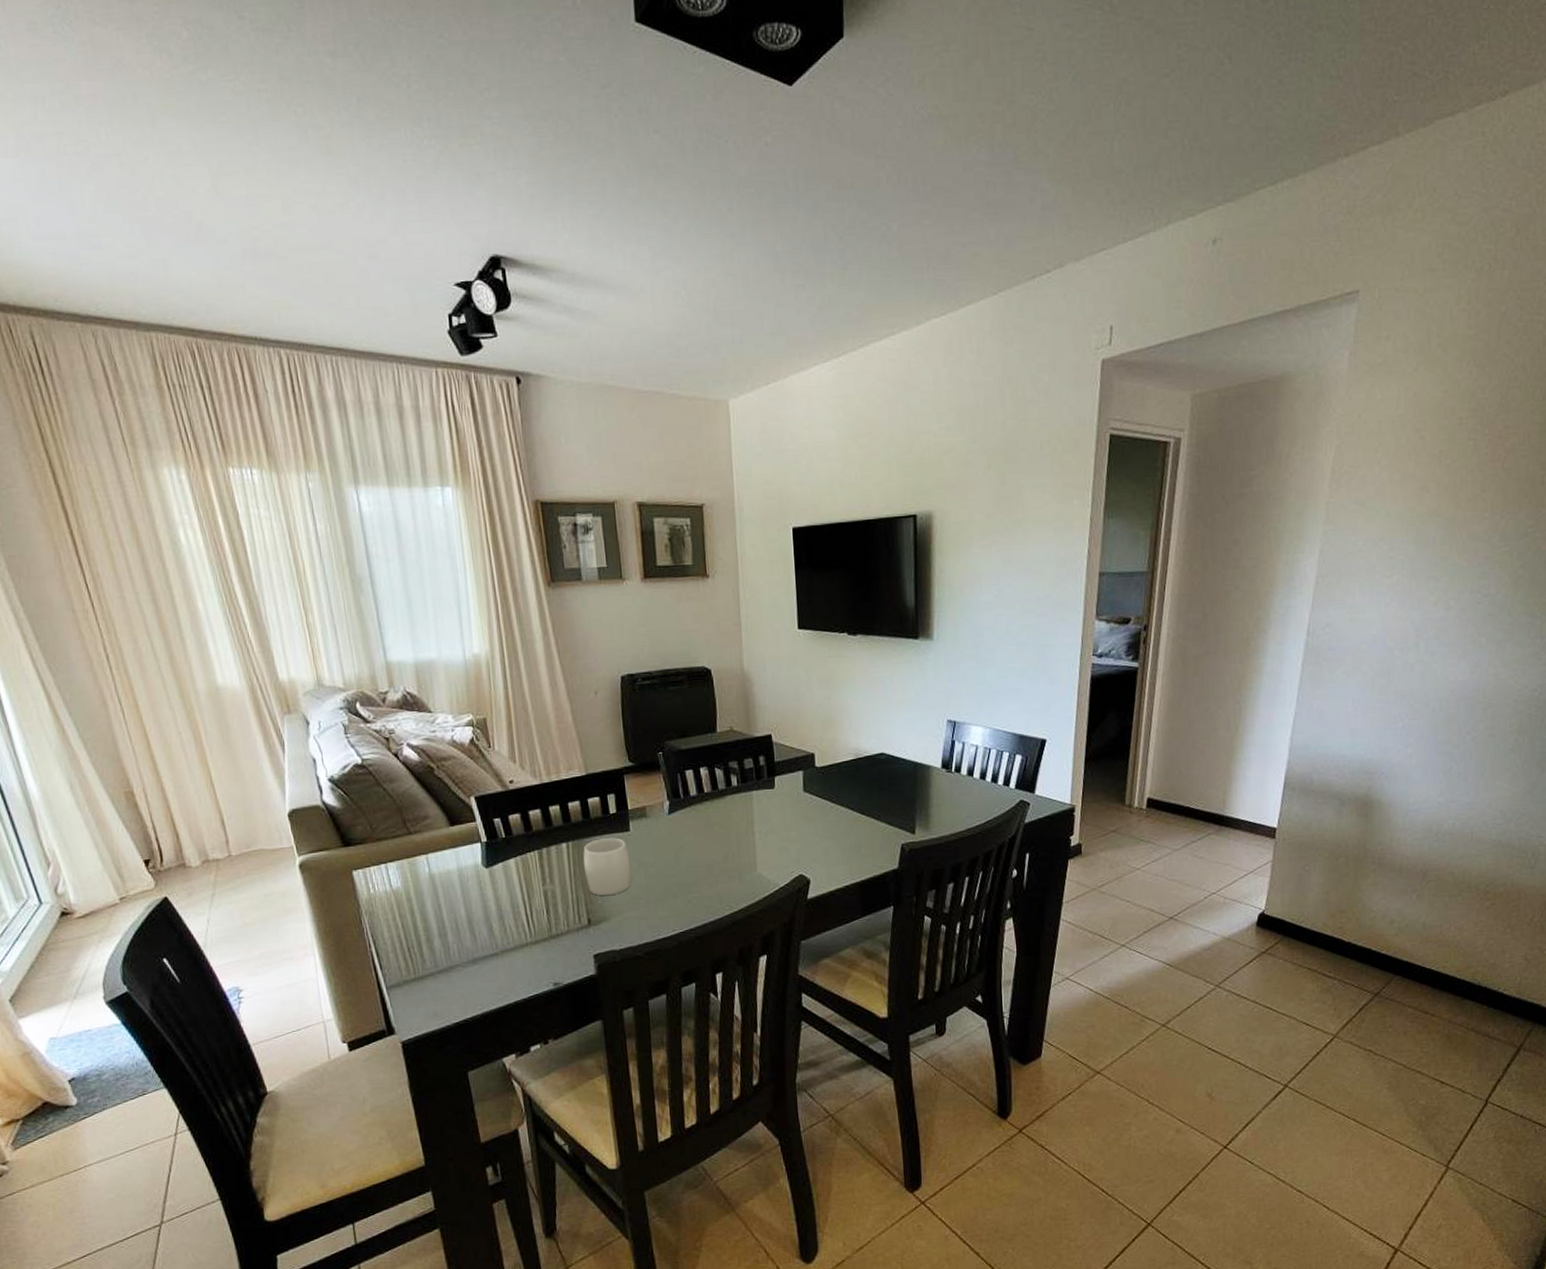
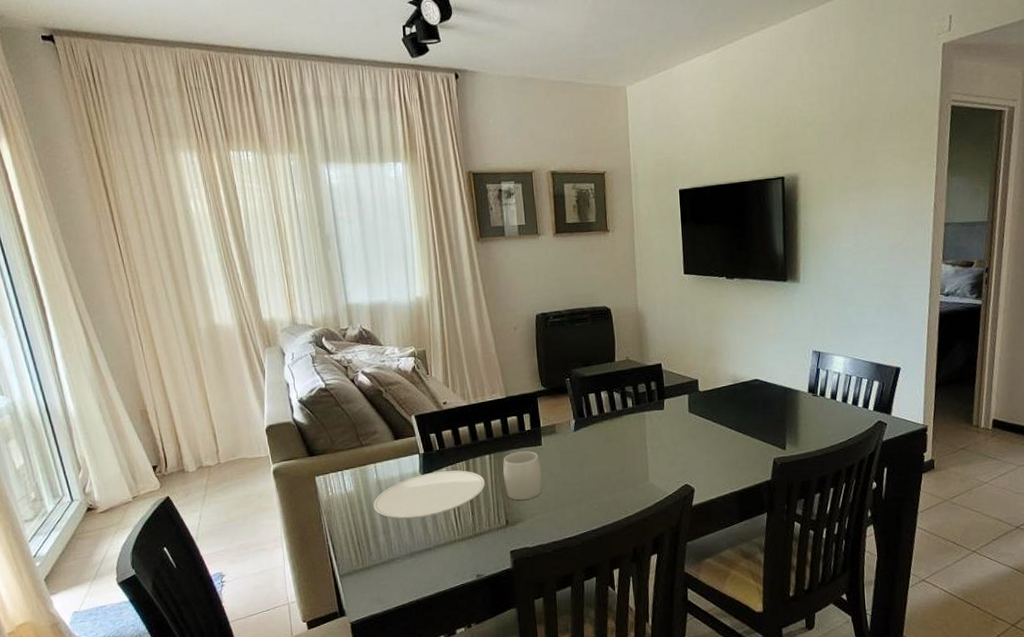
plate: none [425,861,562,920] -> present [373,470,485,520]

